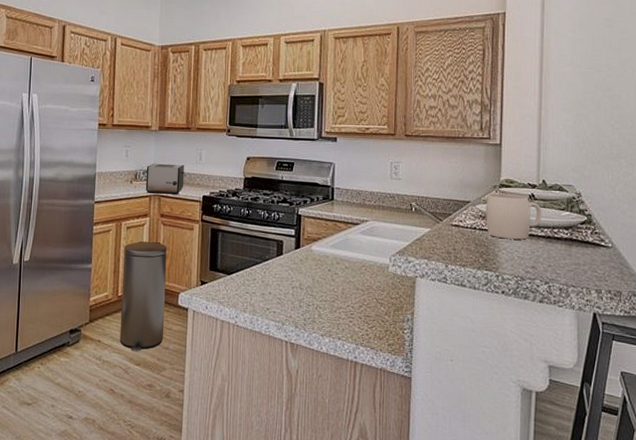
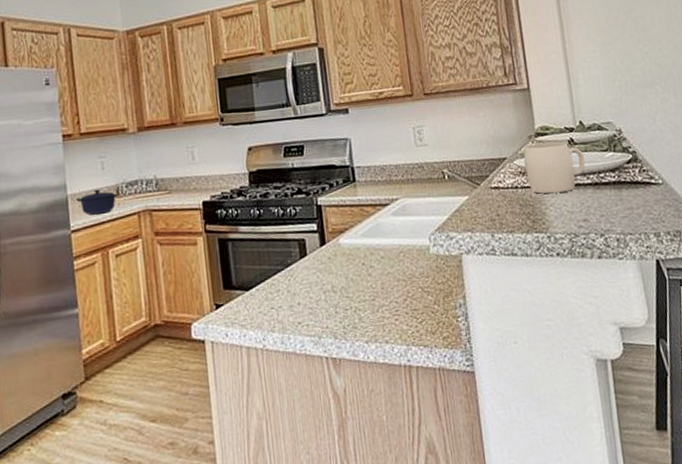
cooking pot: none [102,171,136,192] -> present [76,189,119,215]
pedal bin: present [119,242,168,351] -> none [115,267,180,406]
toaster: present [145,163,185,194] -> none [129,168,178,210]

